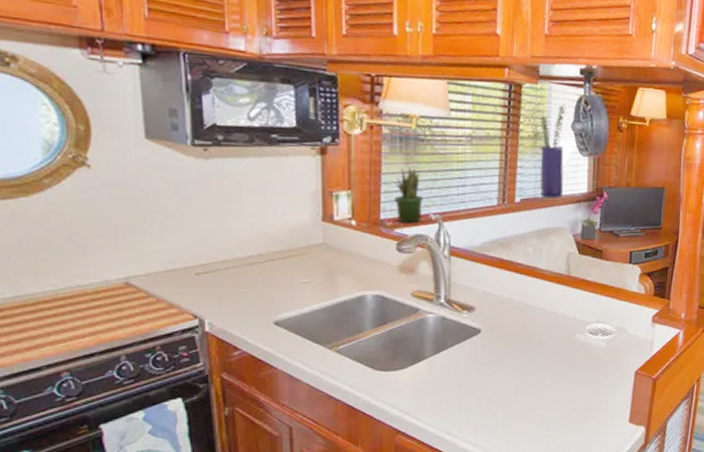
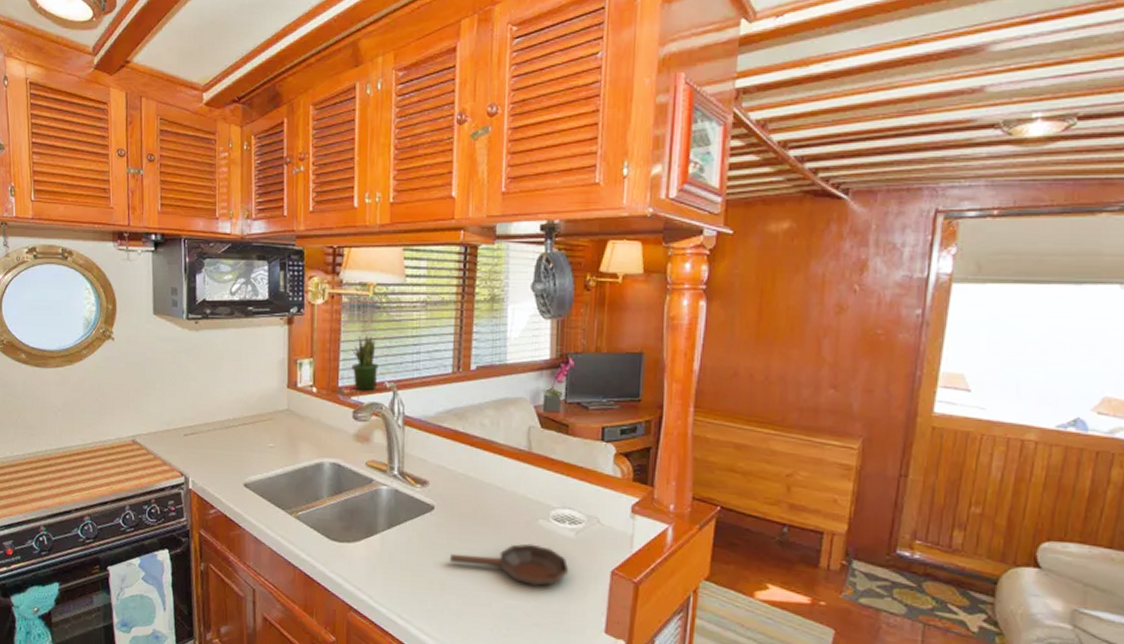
frying pan: none [495,355,601,391] -> present [449,543,569,586]
vase: present [539,103,566,199] -> none [496,262,525,366]

